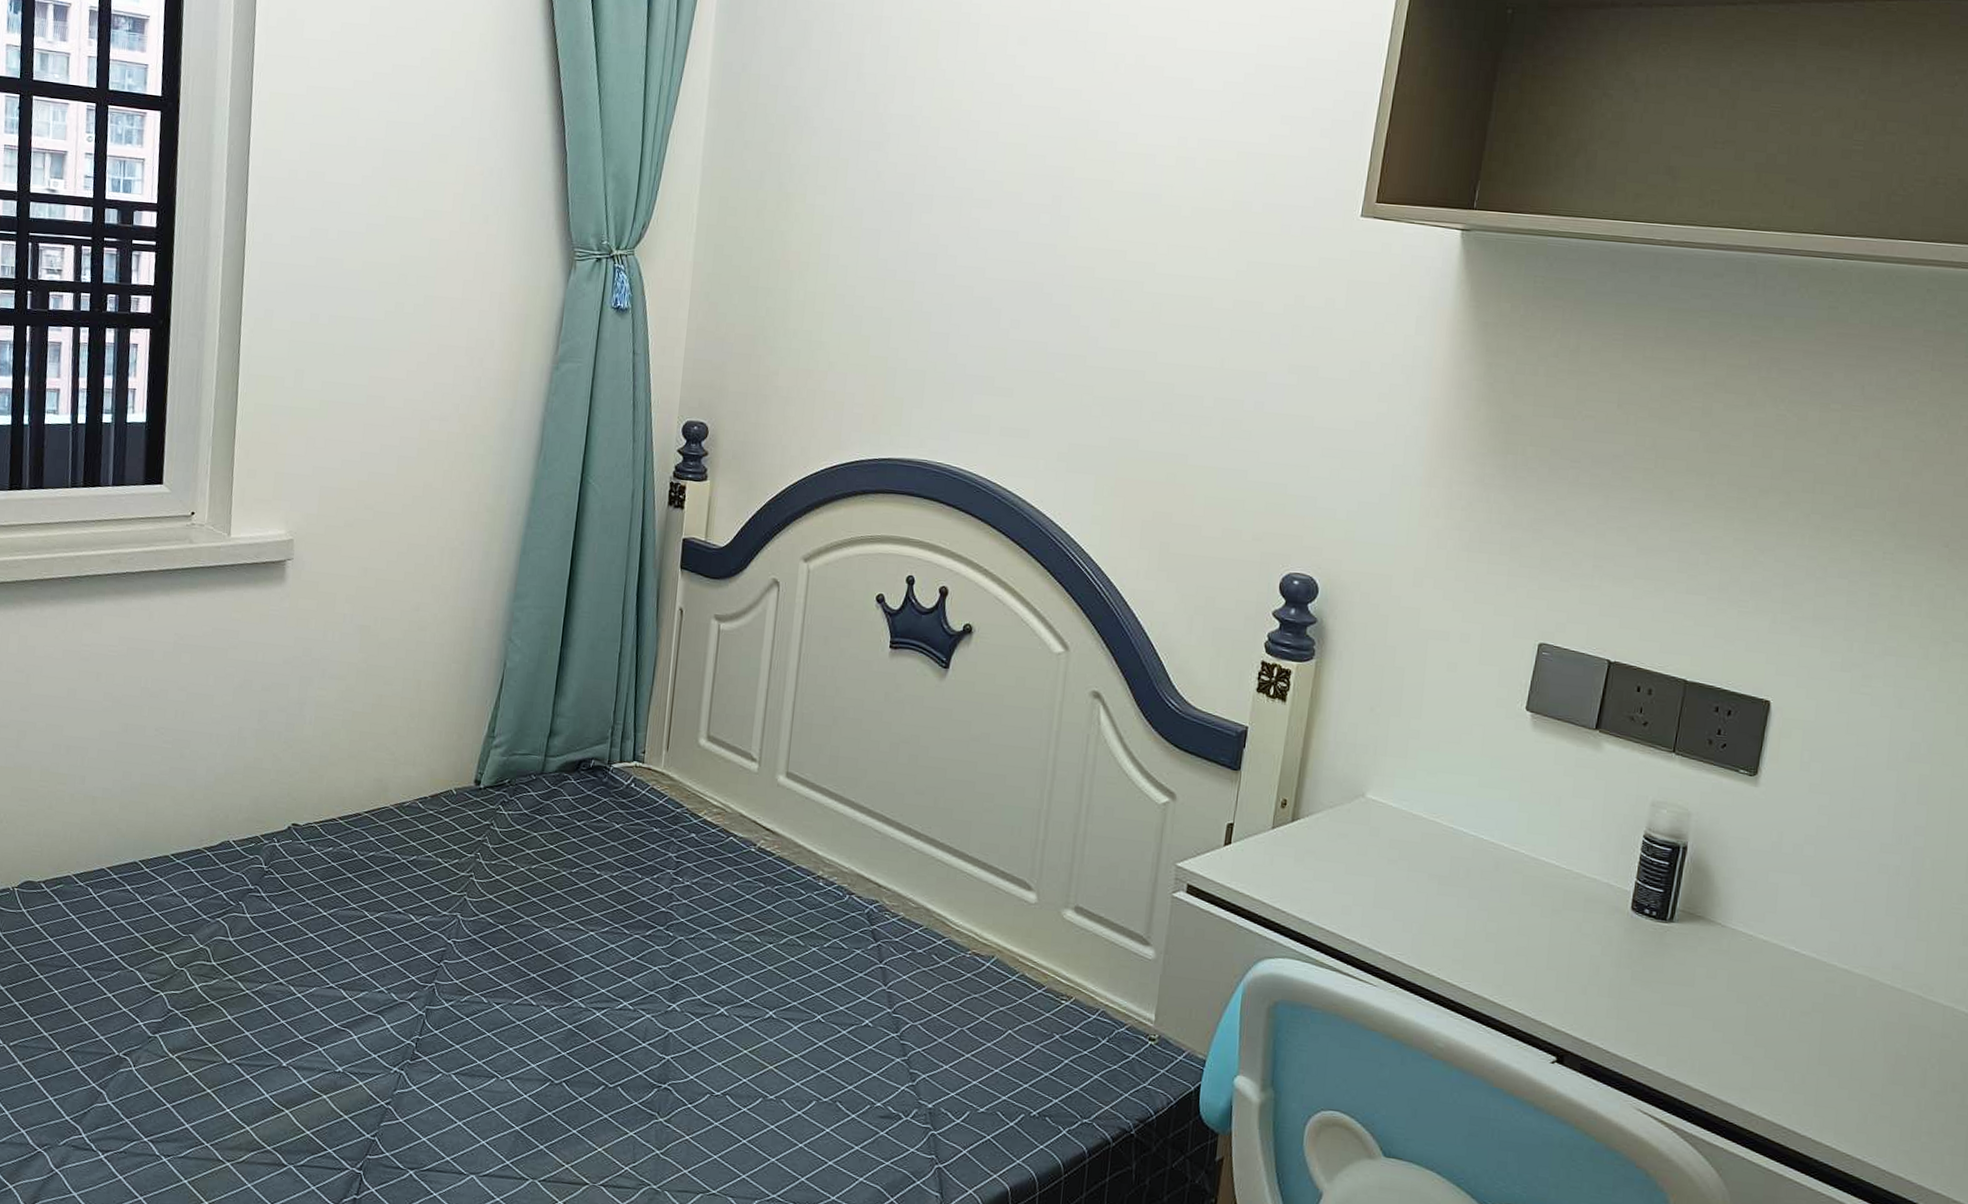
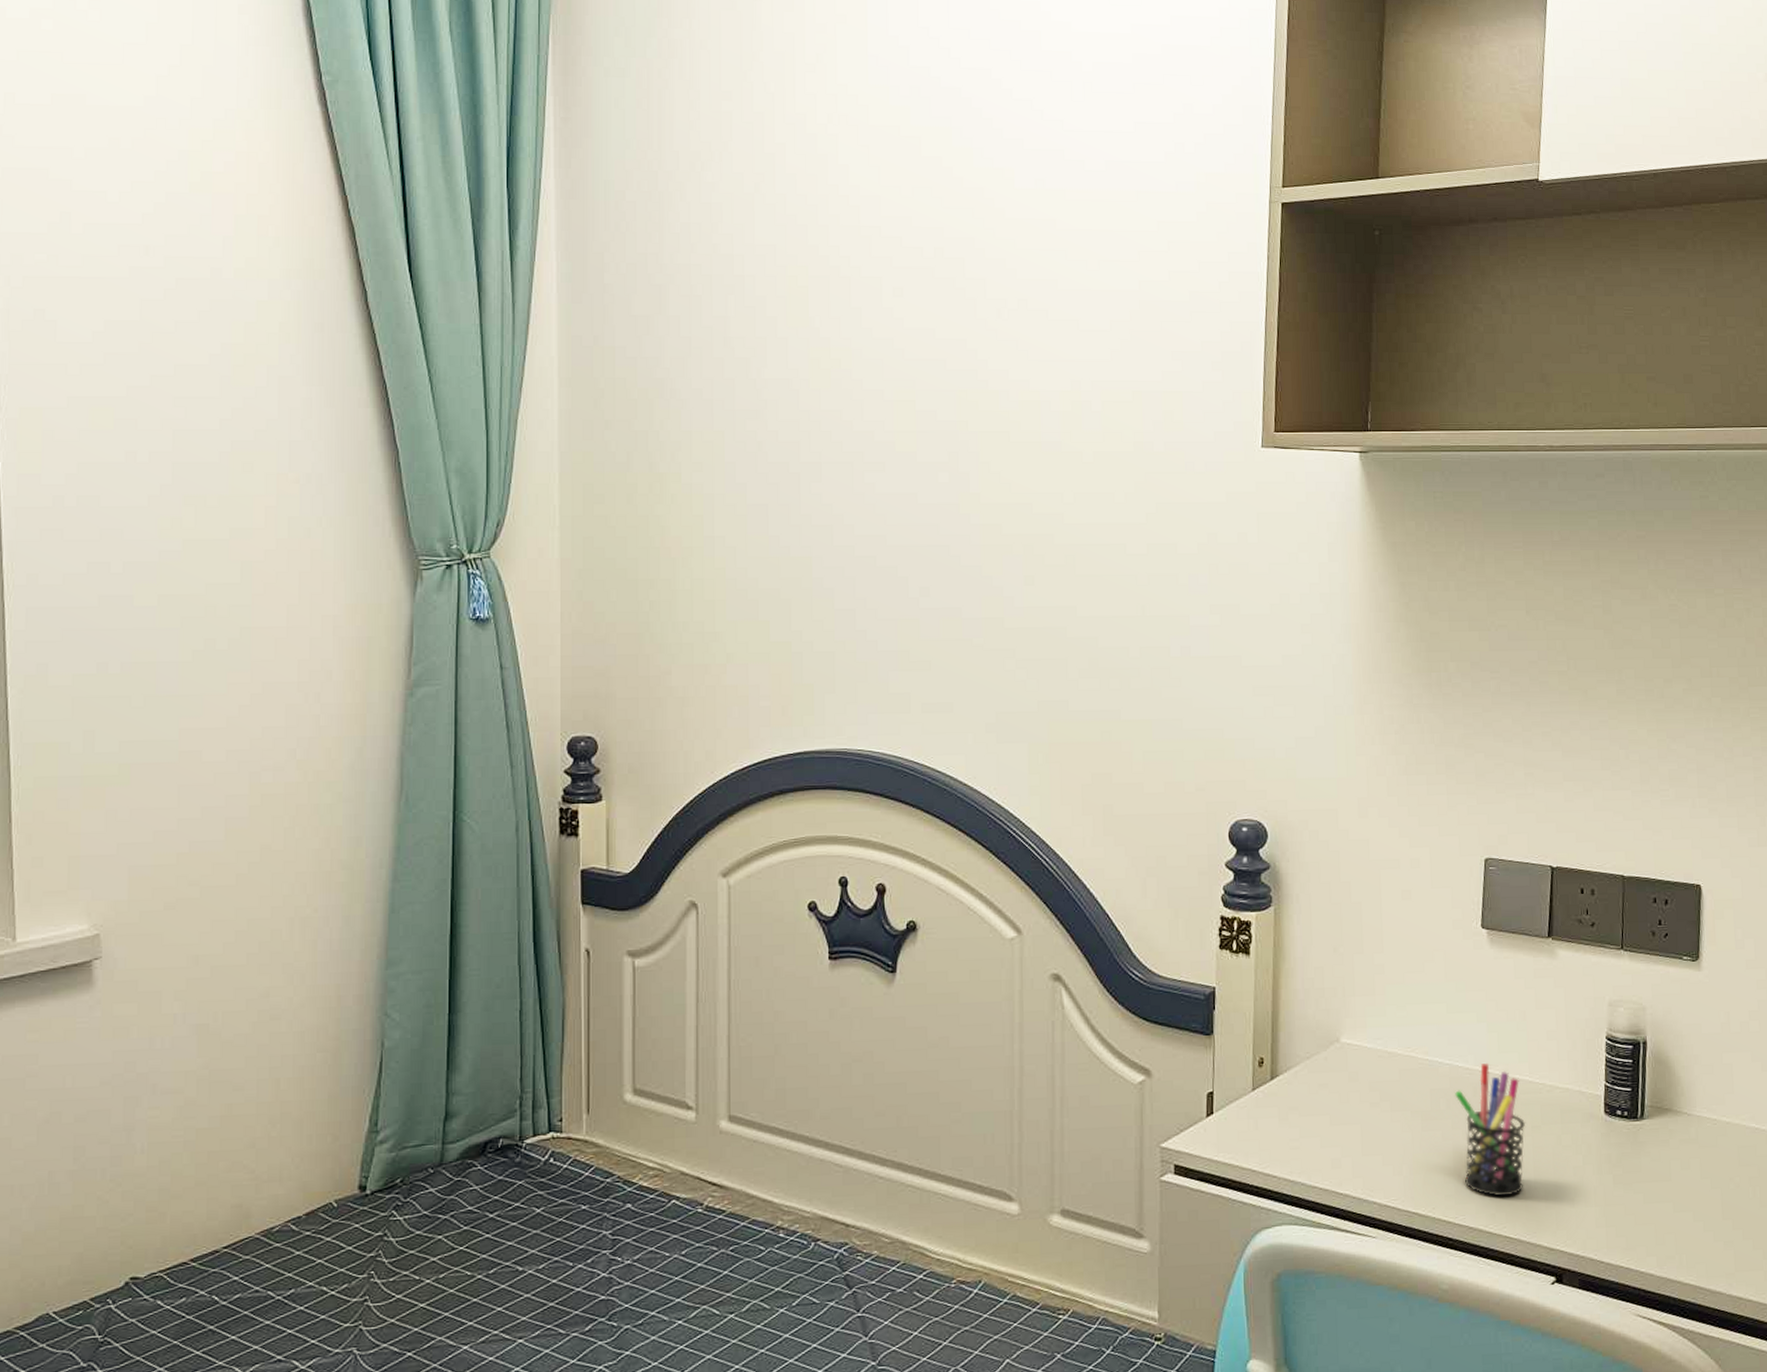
pen holder: none [1475,841,1547,971] -> present [1455,1063,1526,1196]

